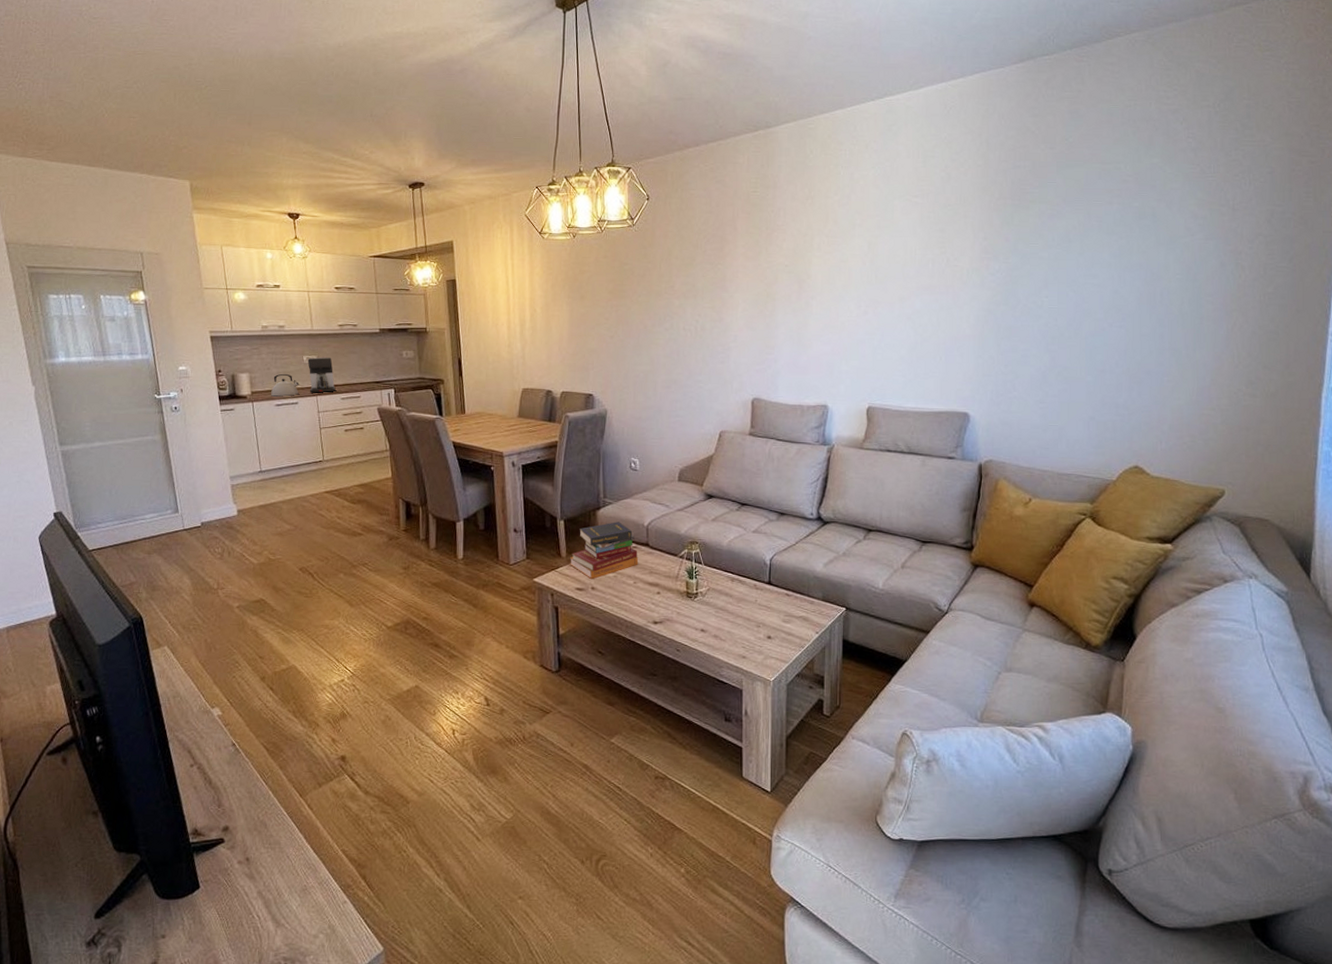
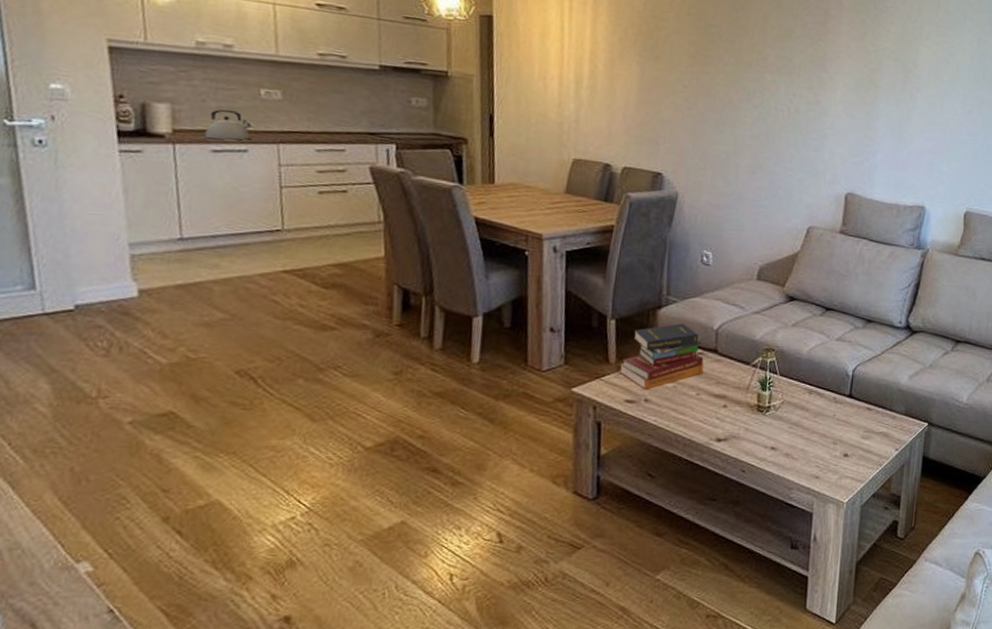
coffee maker: present [307,357,336,393] -> none [266,92,309,141]

